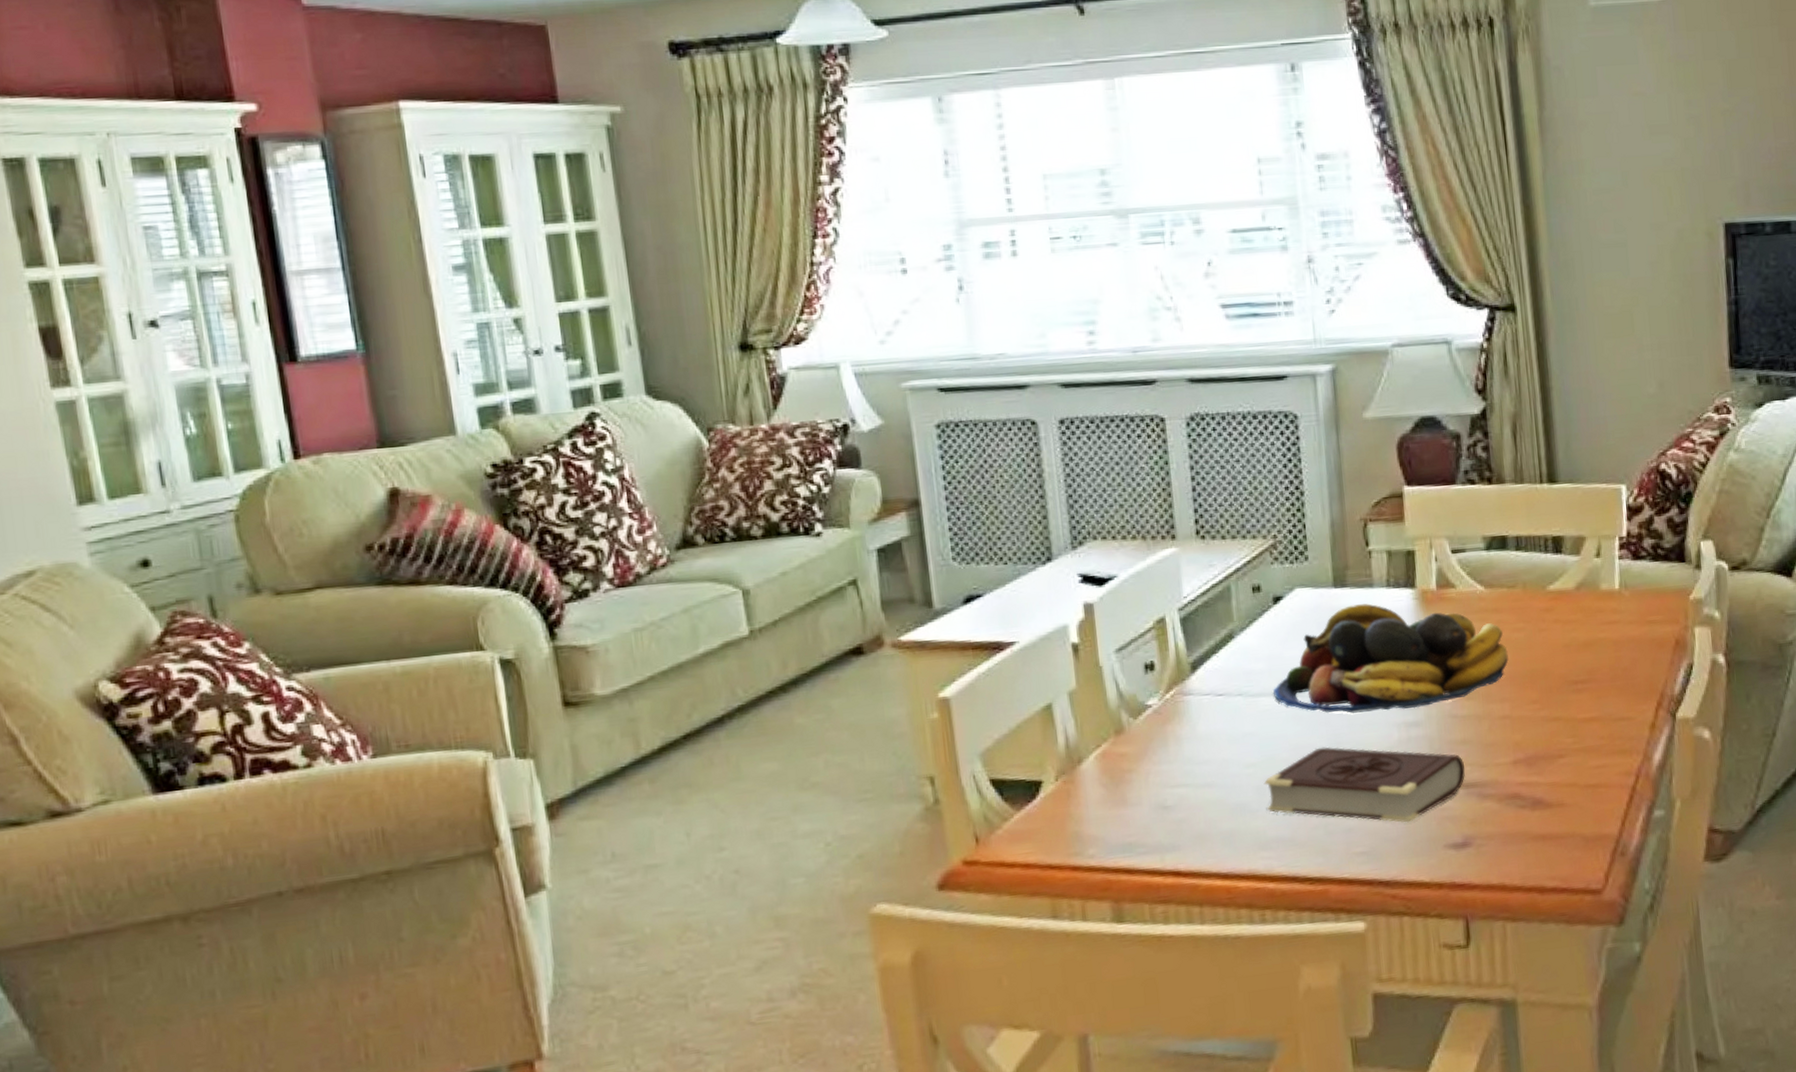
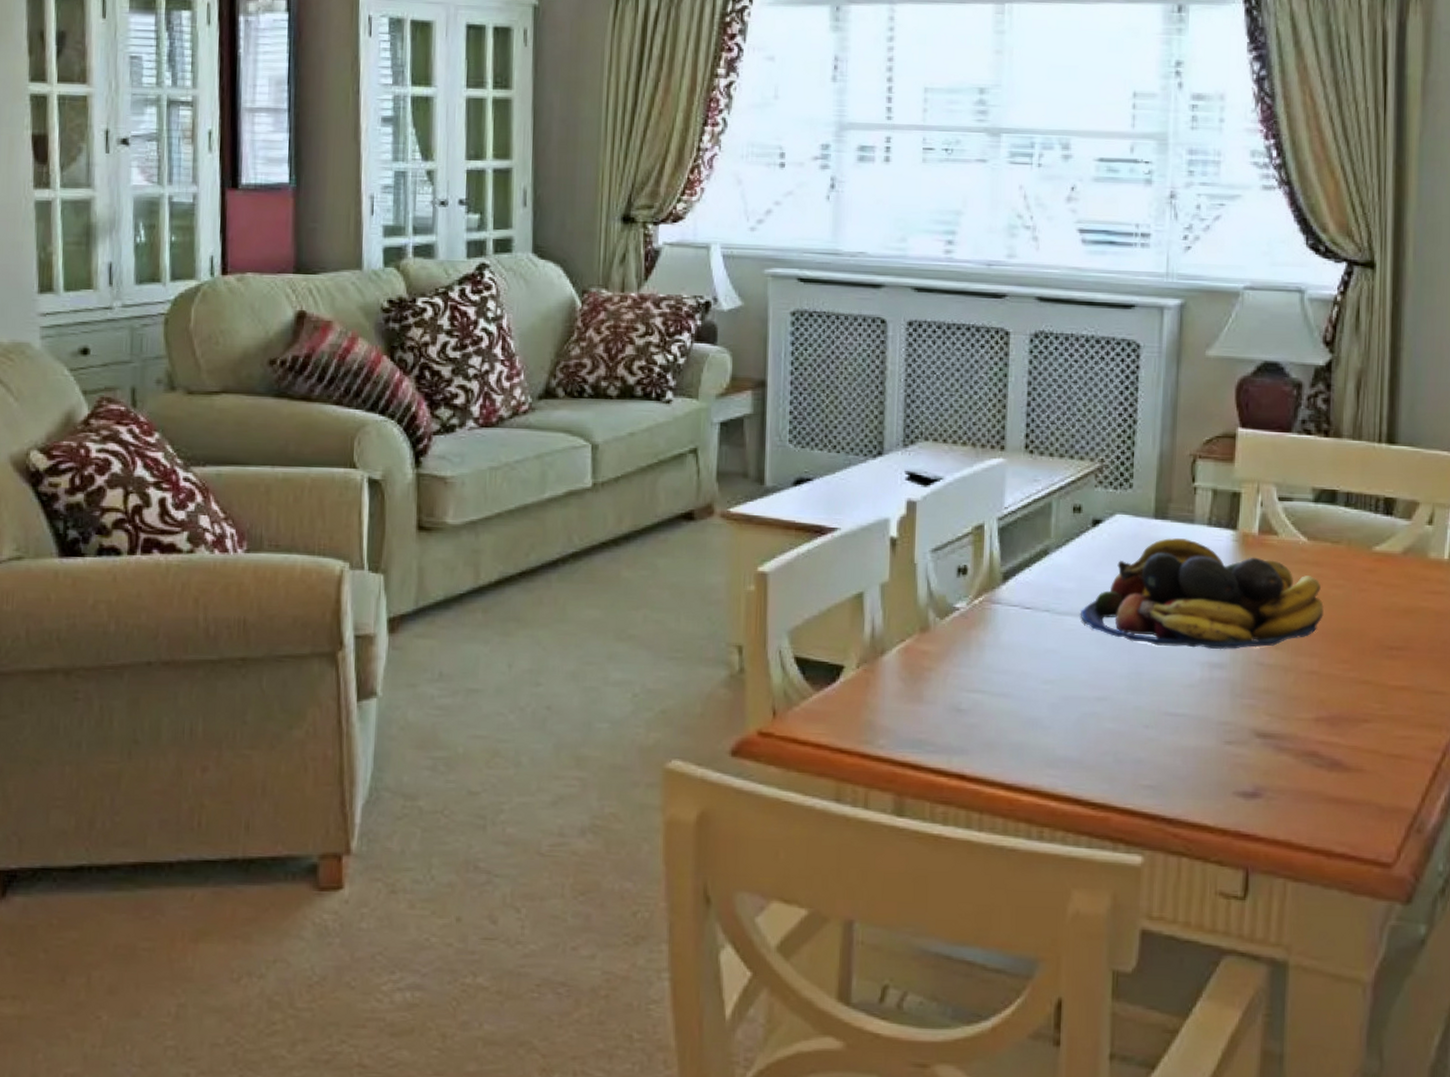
book: present [1263,746,1466,823] -> none [1058,674,1265,763]

